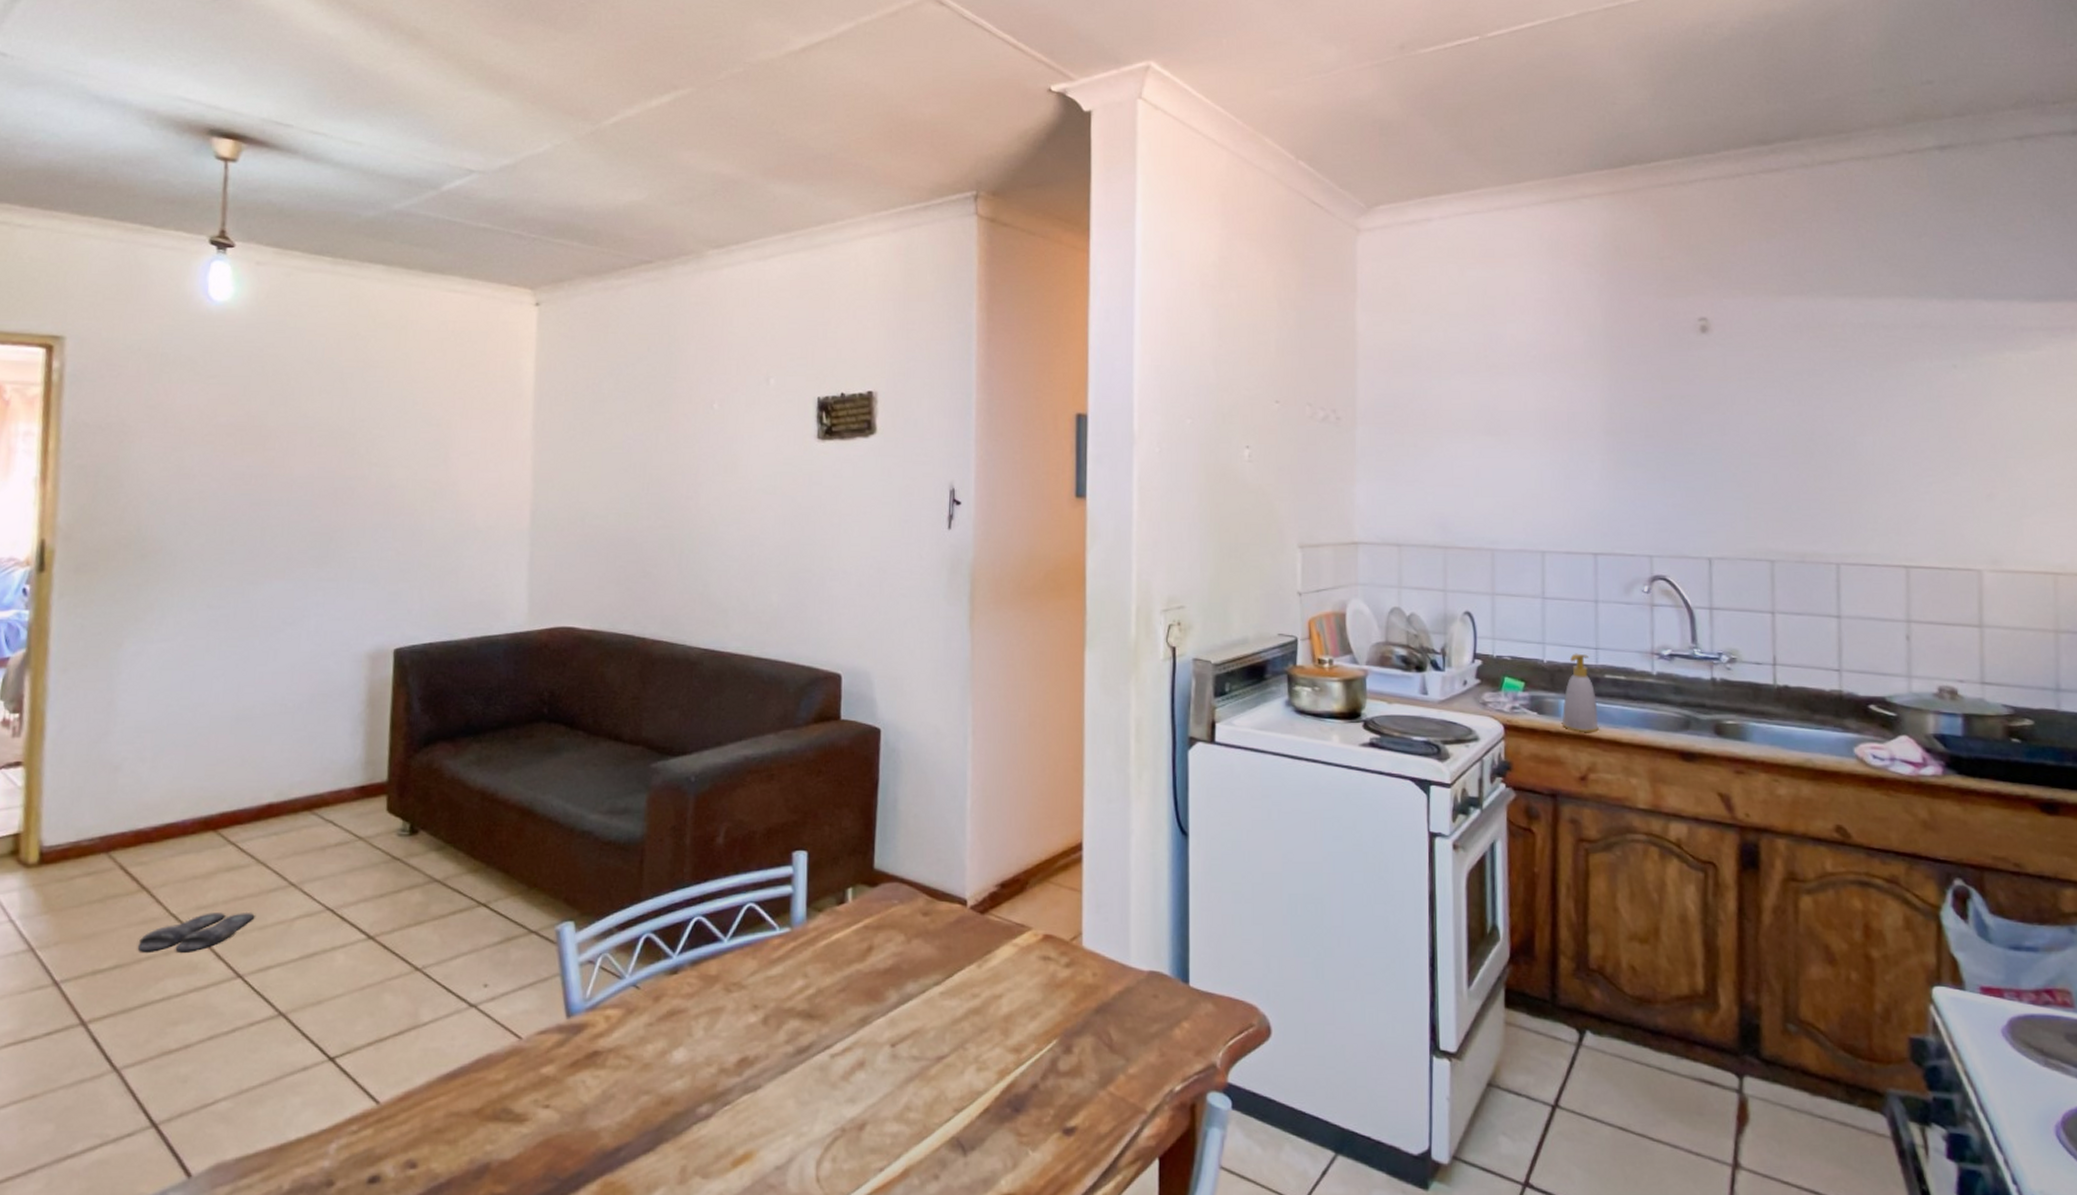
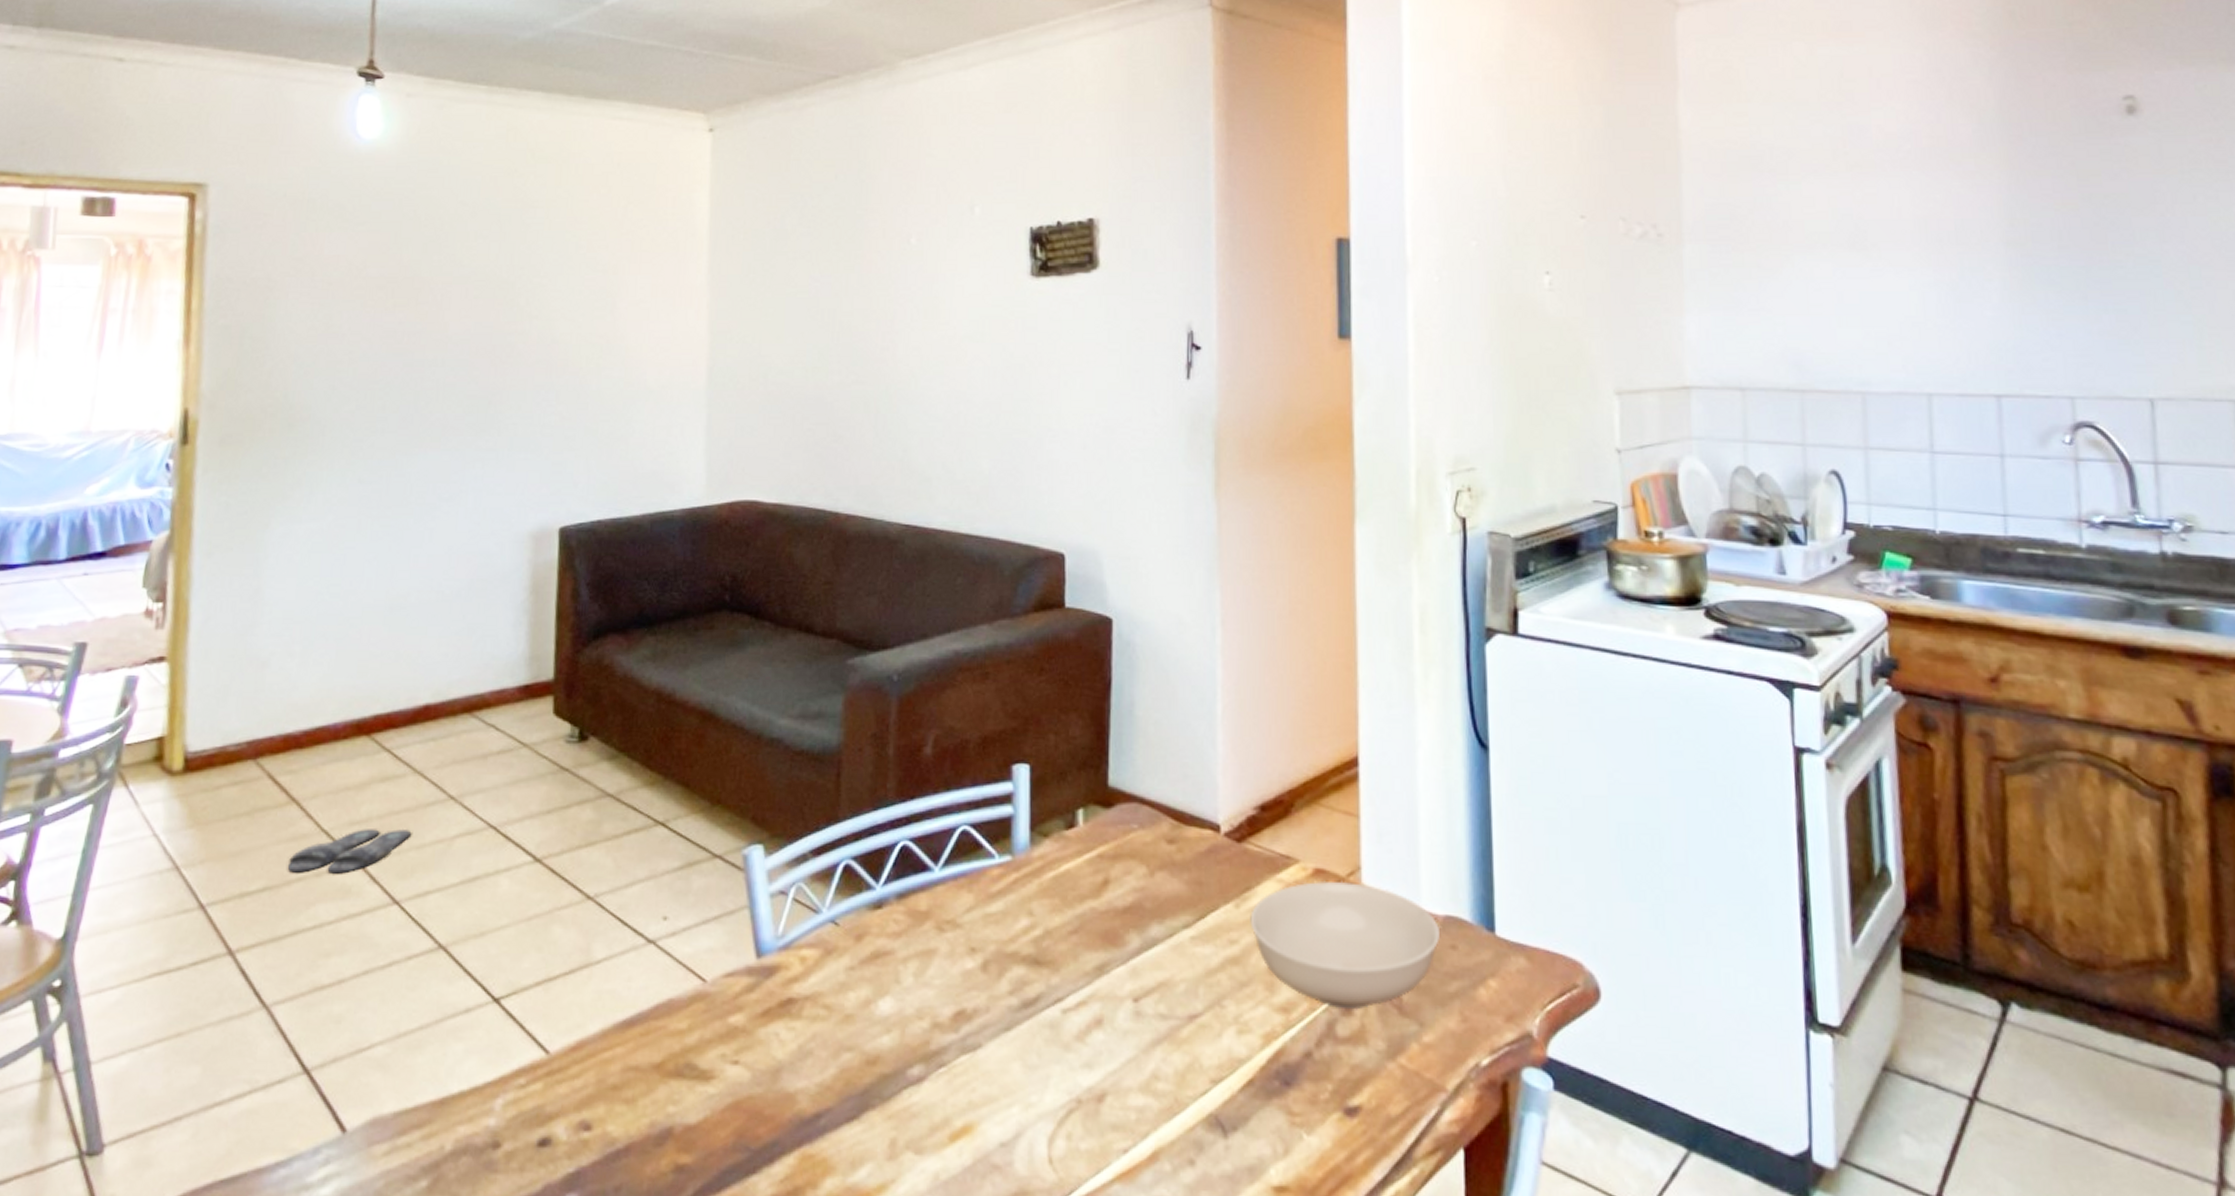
bowl: none [990,944,1144,1049] -> present [1250,881,1440,1010]
soap bottle: present [1562,653,1599,735] -> none [1962,521,2012,624]

